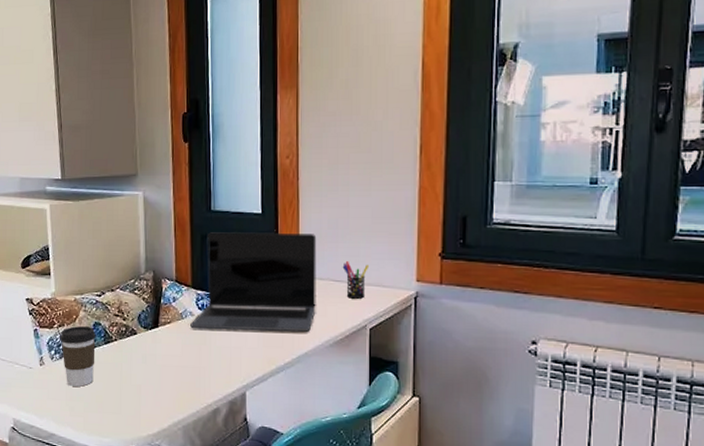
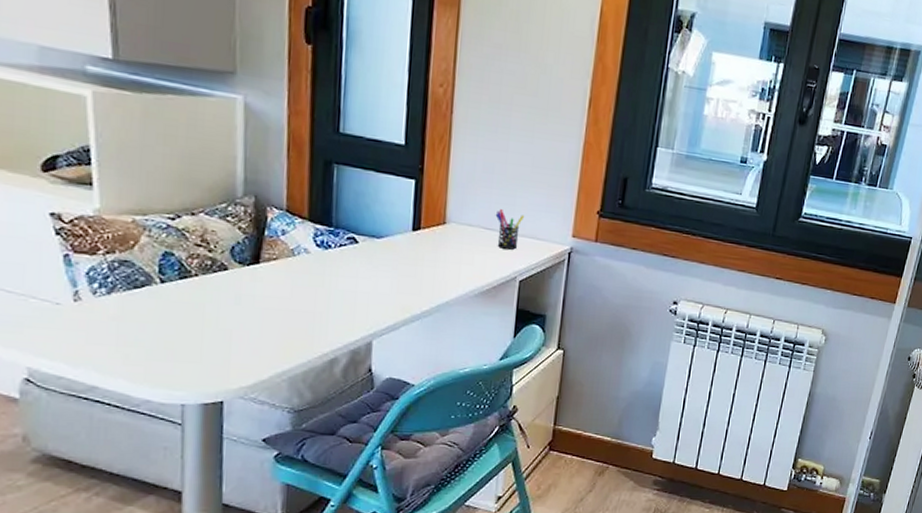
coffee cup: present [60,326,96,387] -> none [108,254,166,330]
laptop: present [190,232,317,332] -> none [304,158,469,280]

